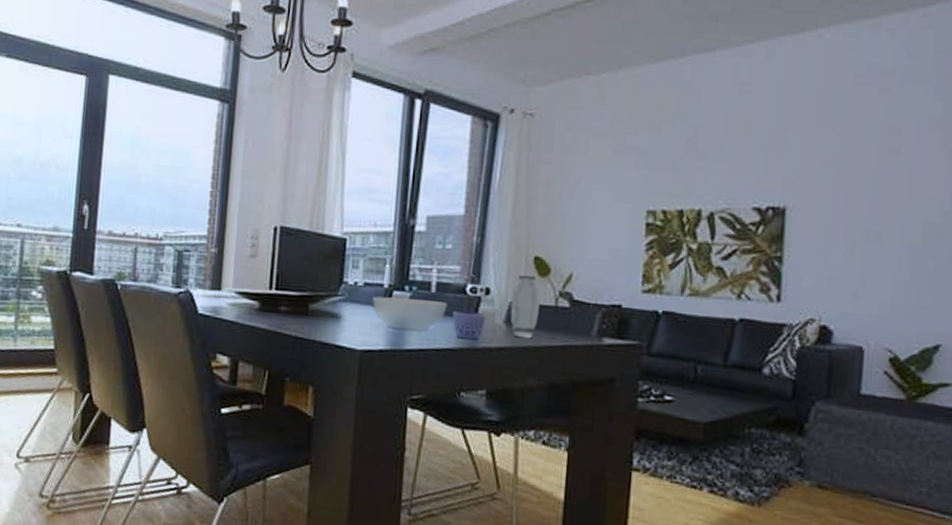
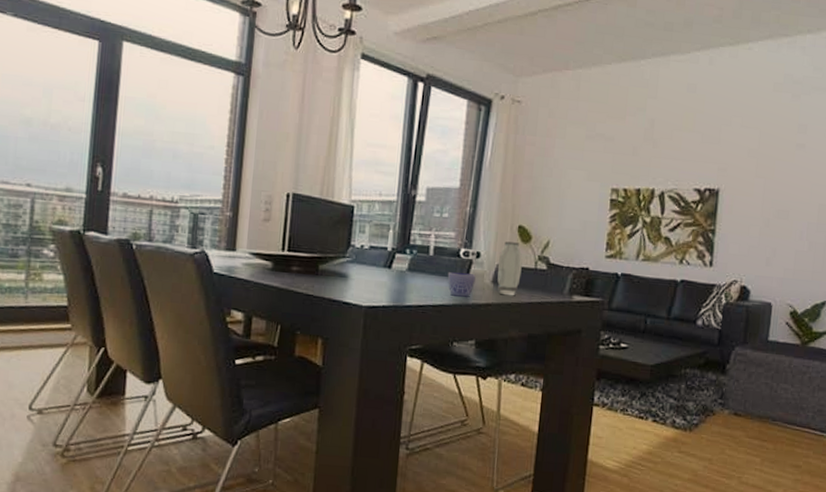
bowl: present [372,296,447,331] -> none [376,258,443,290]

